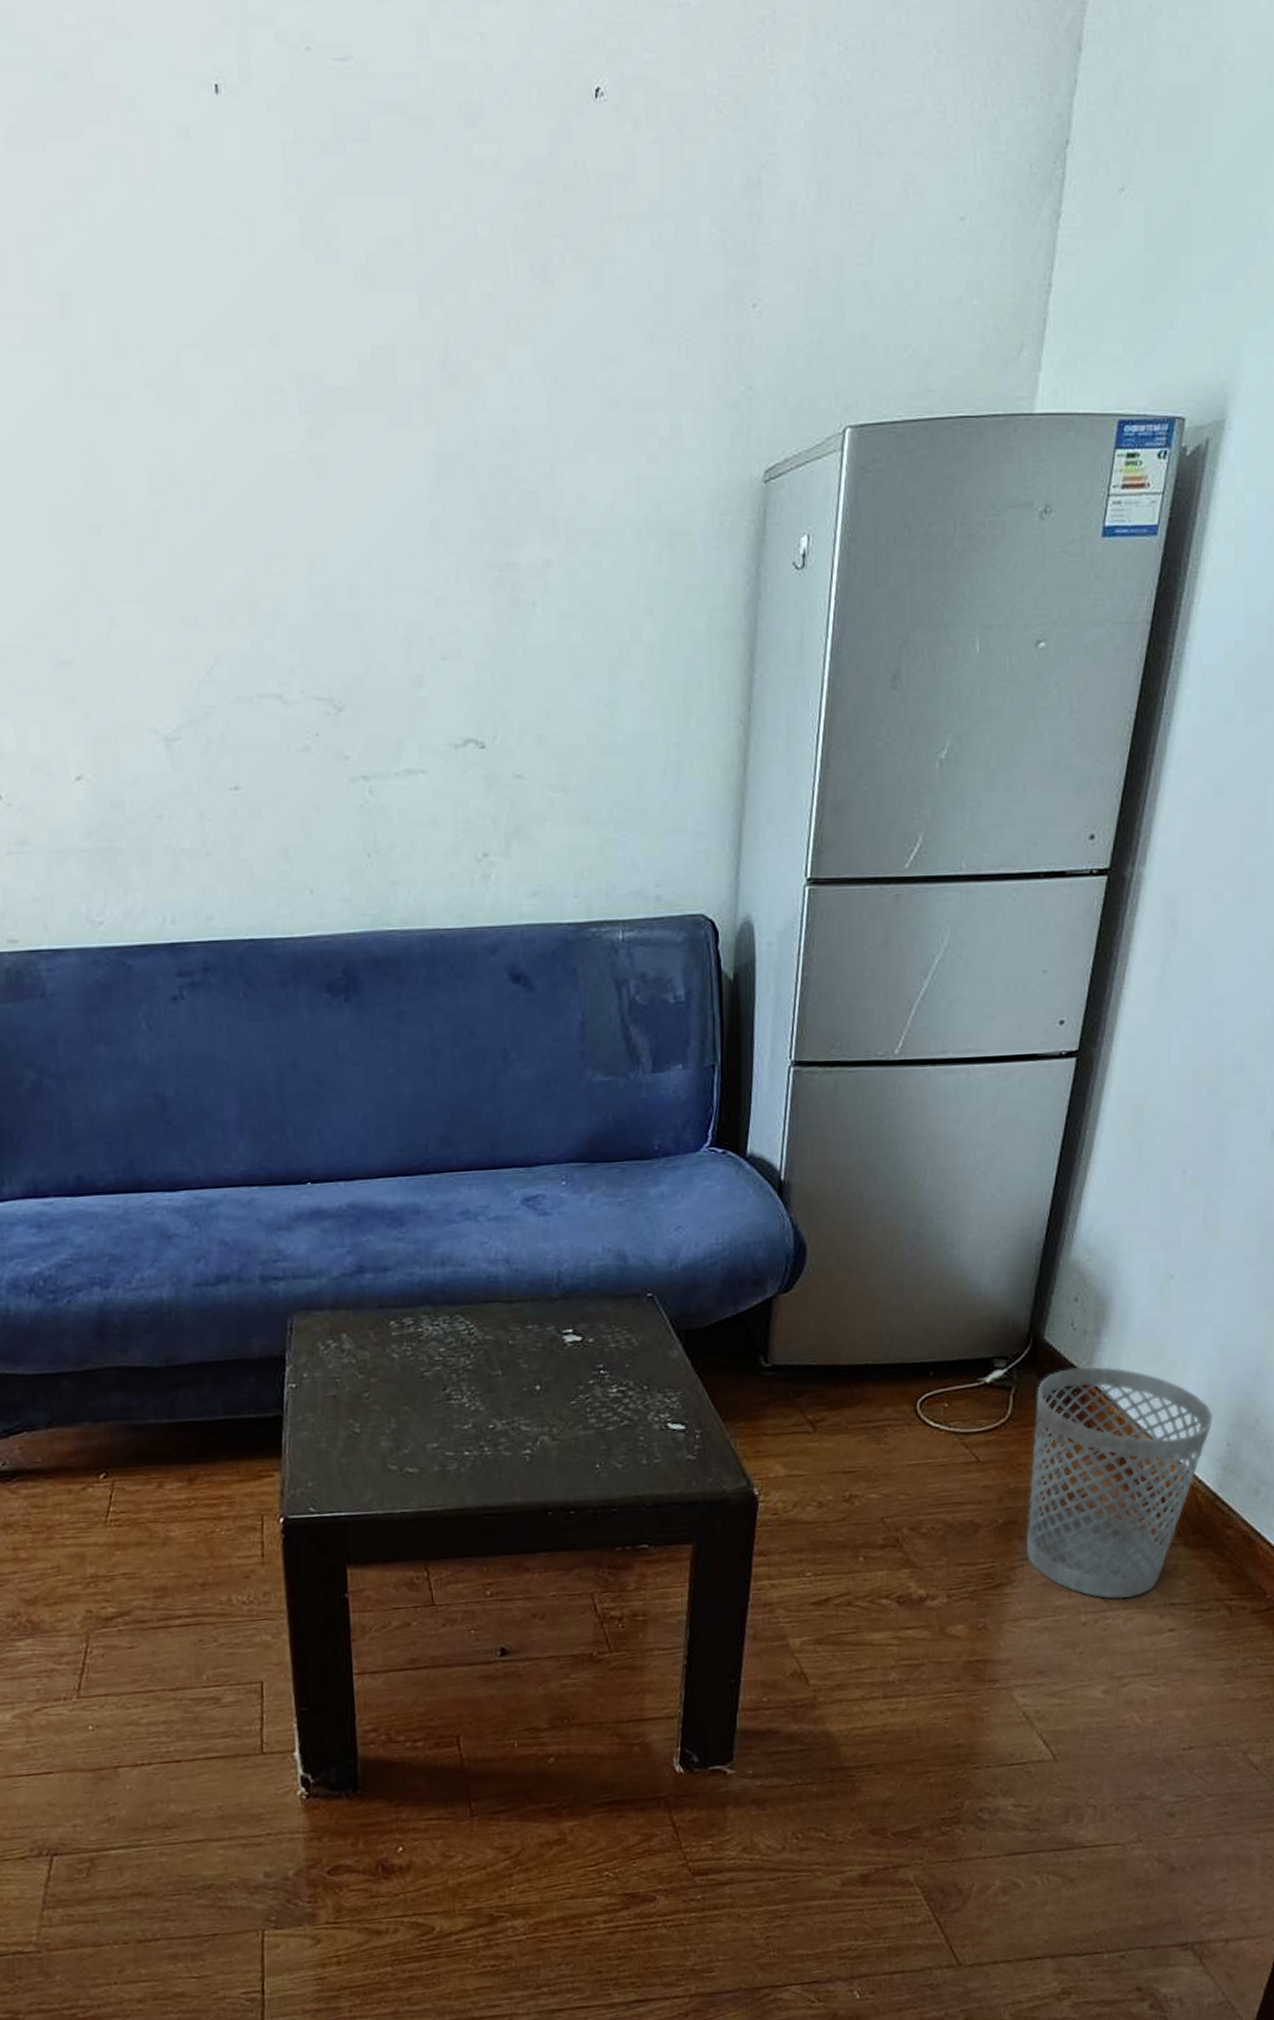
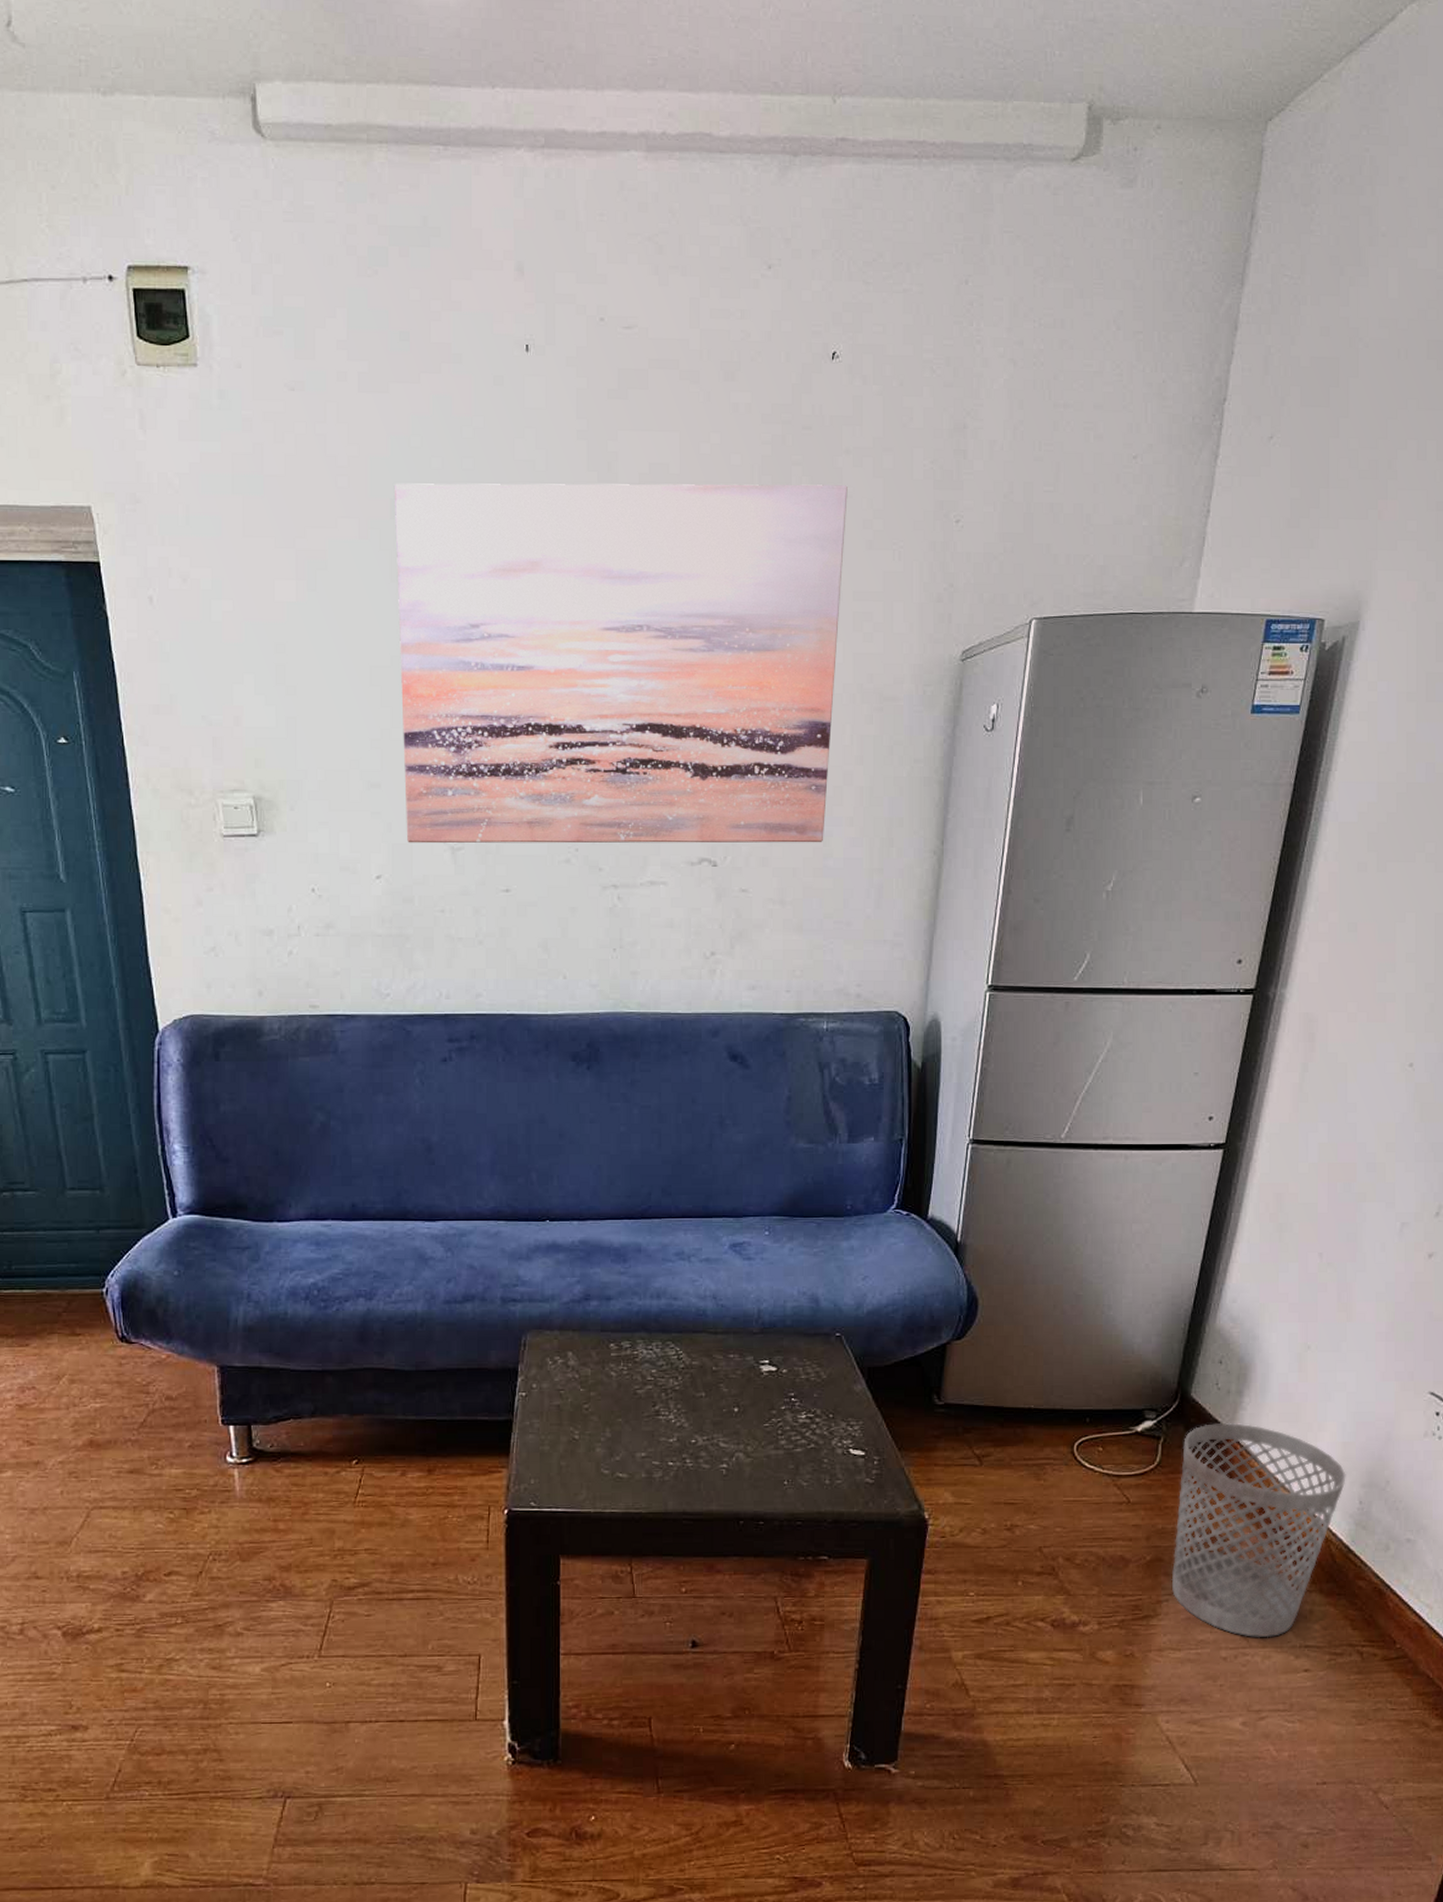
wall art: none [61,262,621,735] -> present [394,483,848,844]

